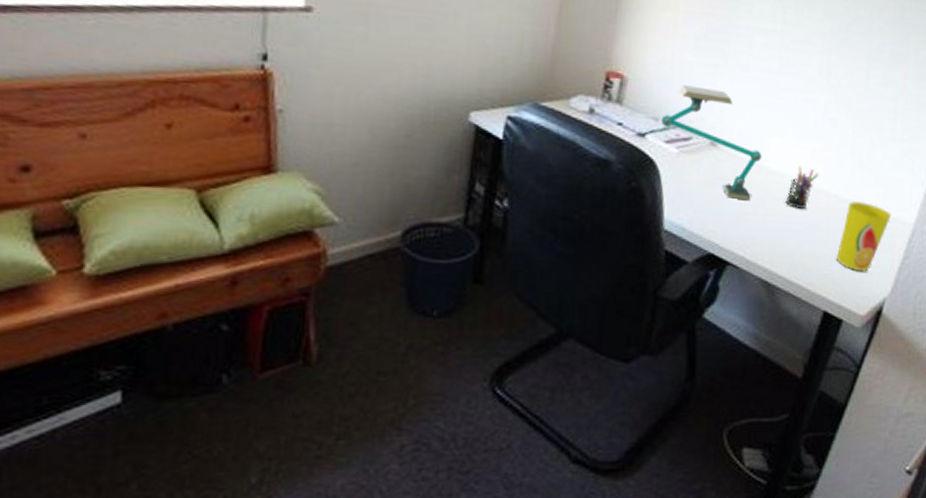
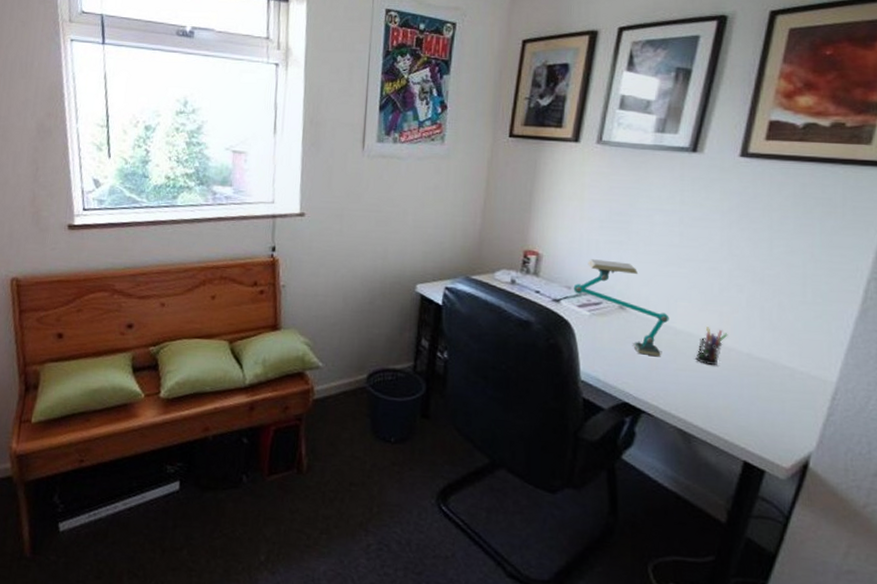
cup: present [835,200,891,272] -> none [752,358,809,426]

